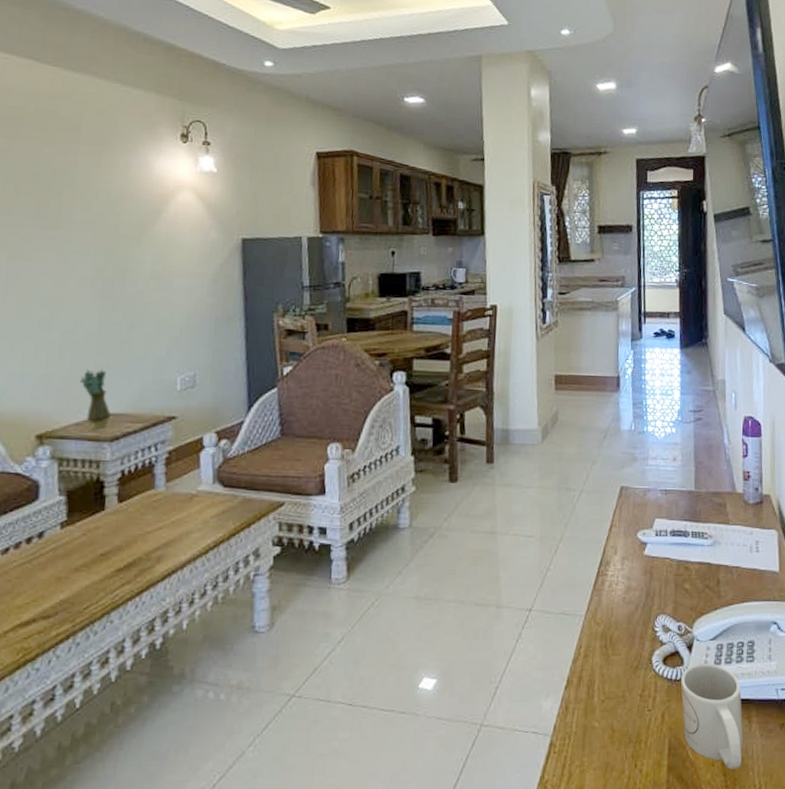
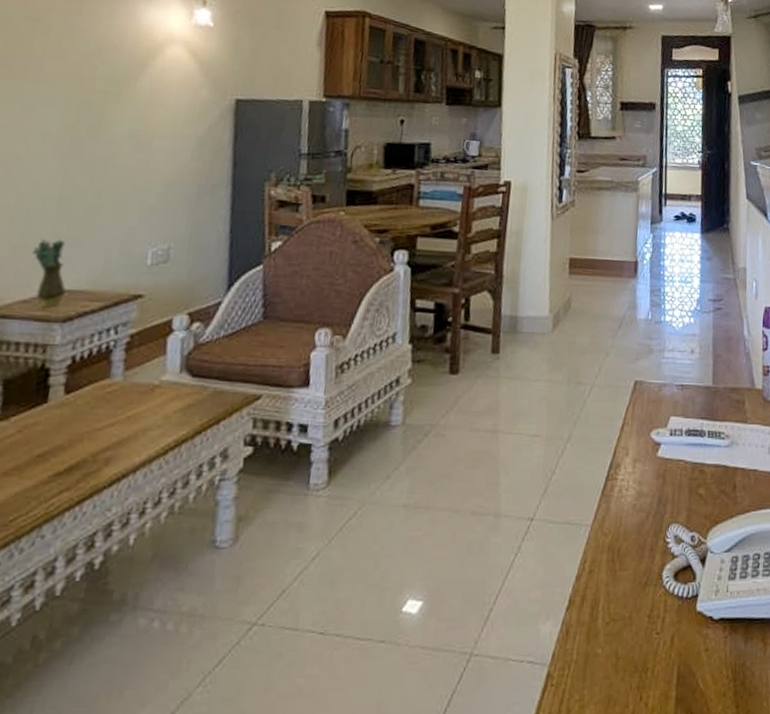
mug: present [681,663,744,770] -> none [692,578,758,700]

